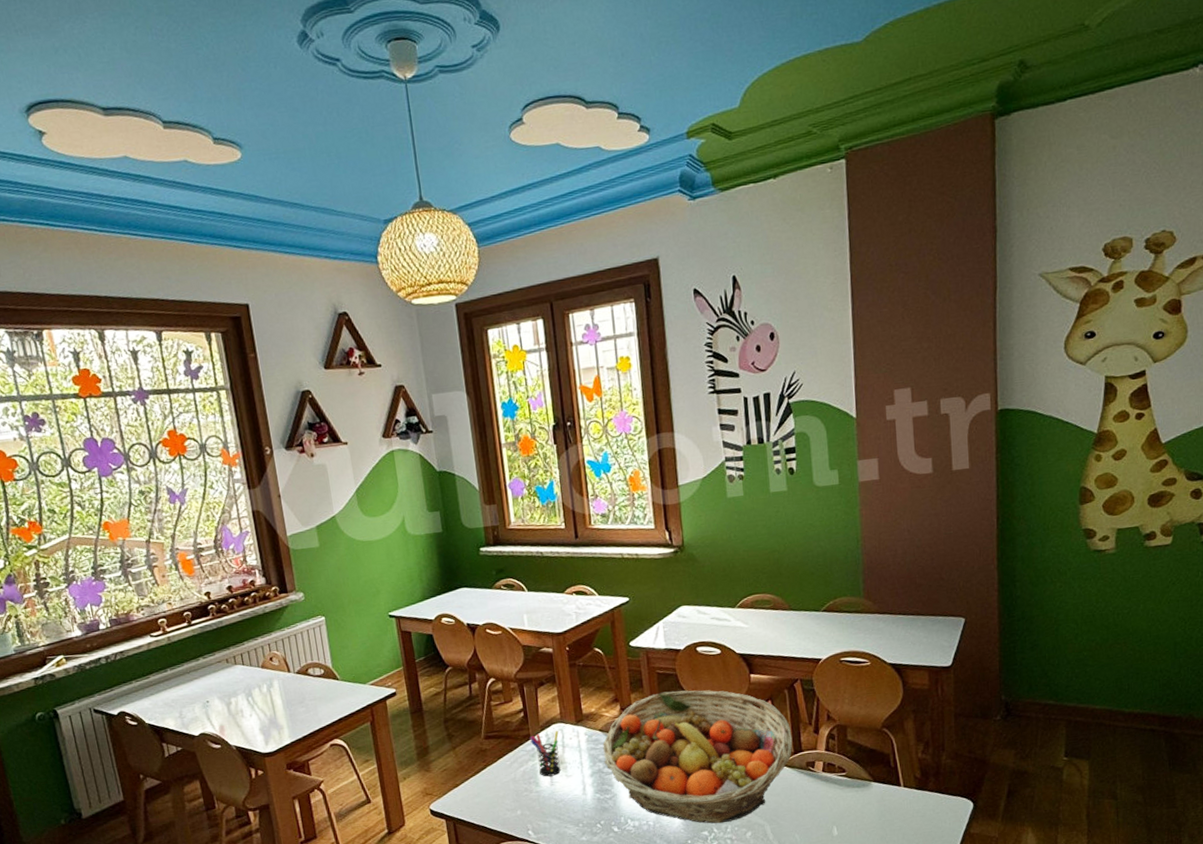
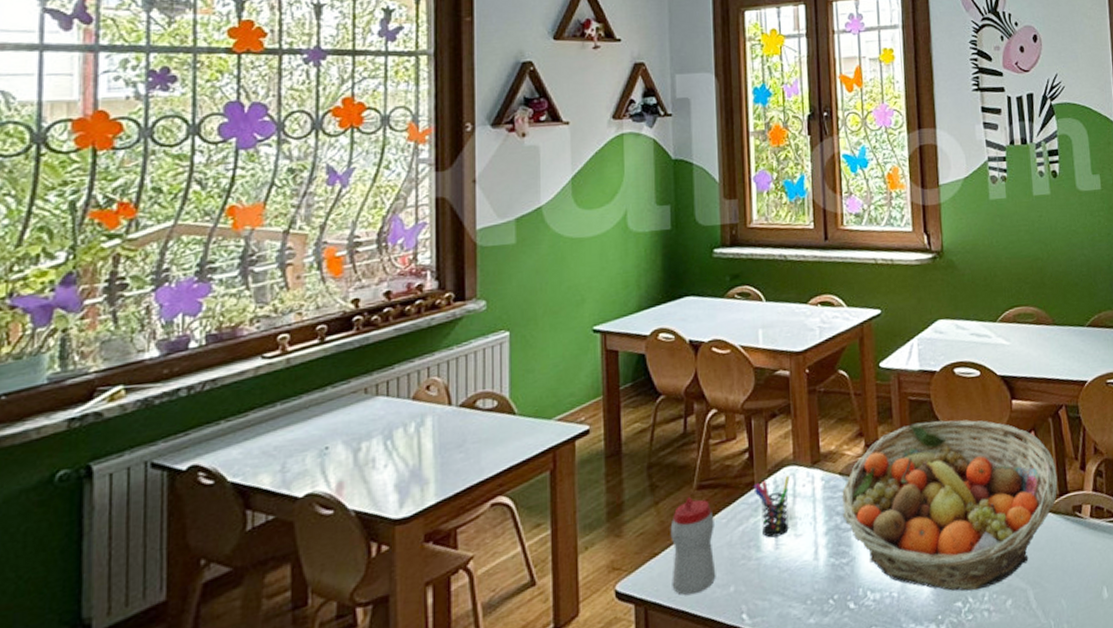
sippy cup: none [466,744,506,815] -> present [670,496,716,595]

